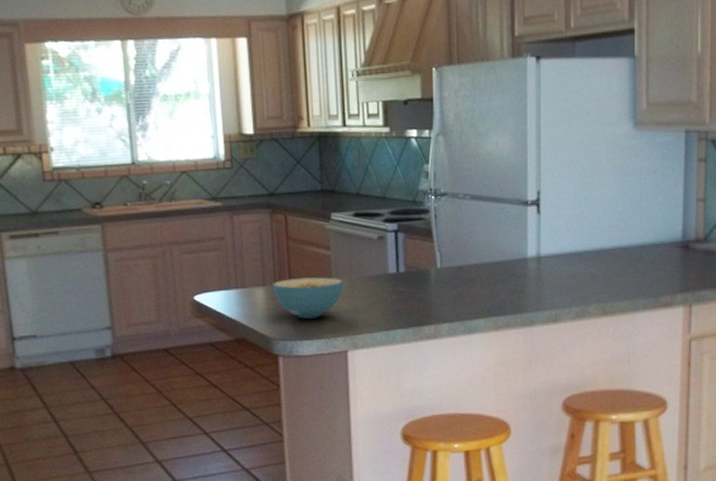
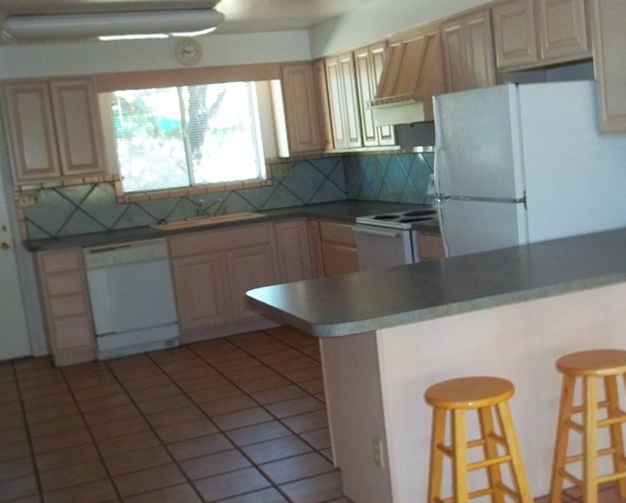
cereal bowl: present [272,277,343,319] -> none [311,270,370,306]

